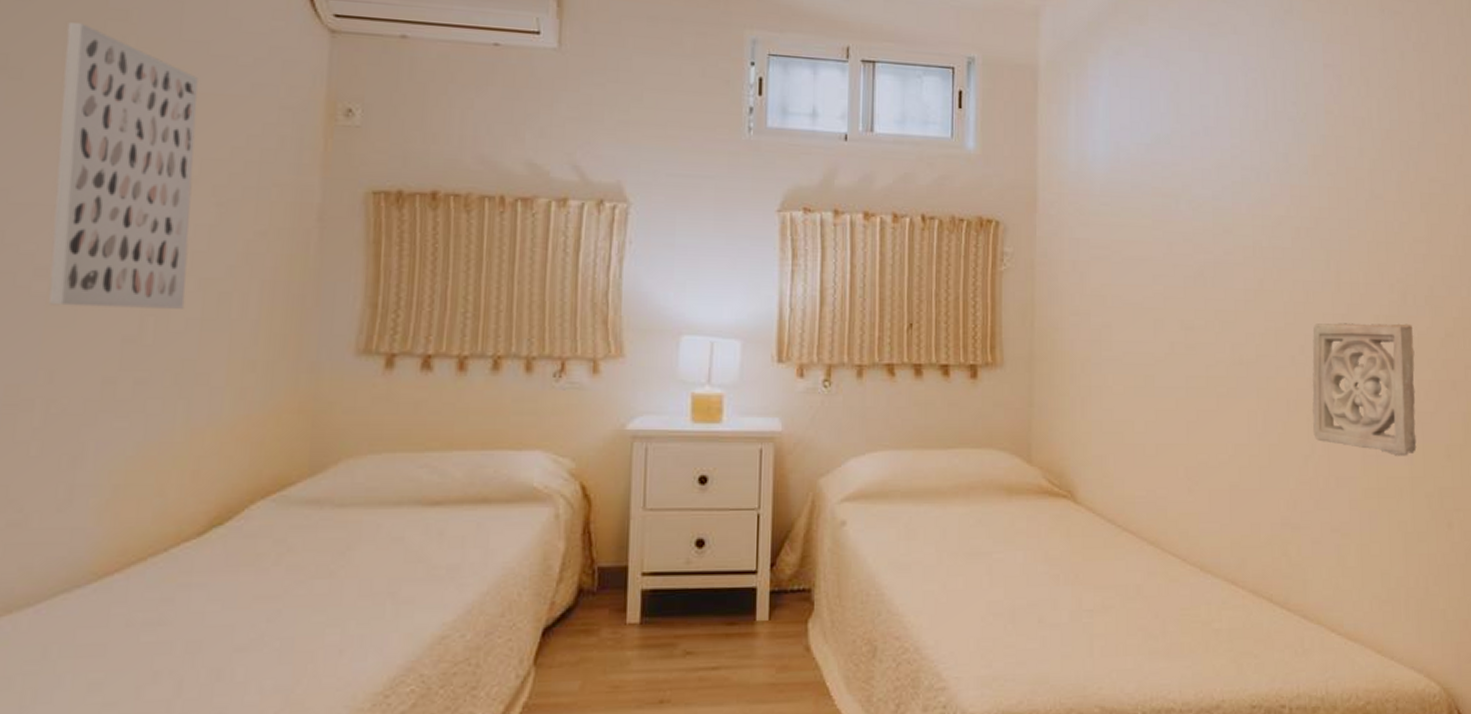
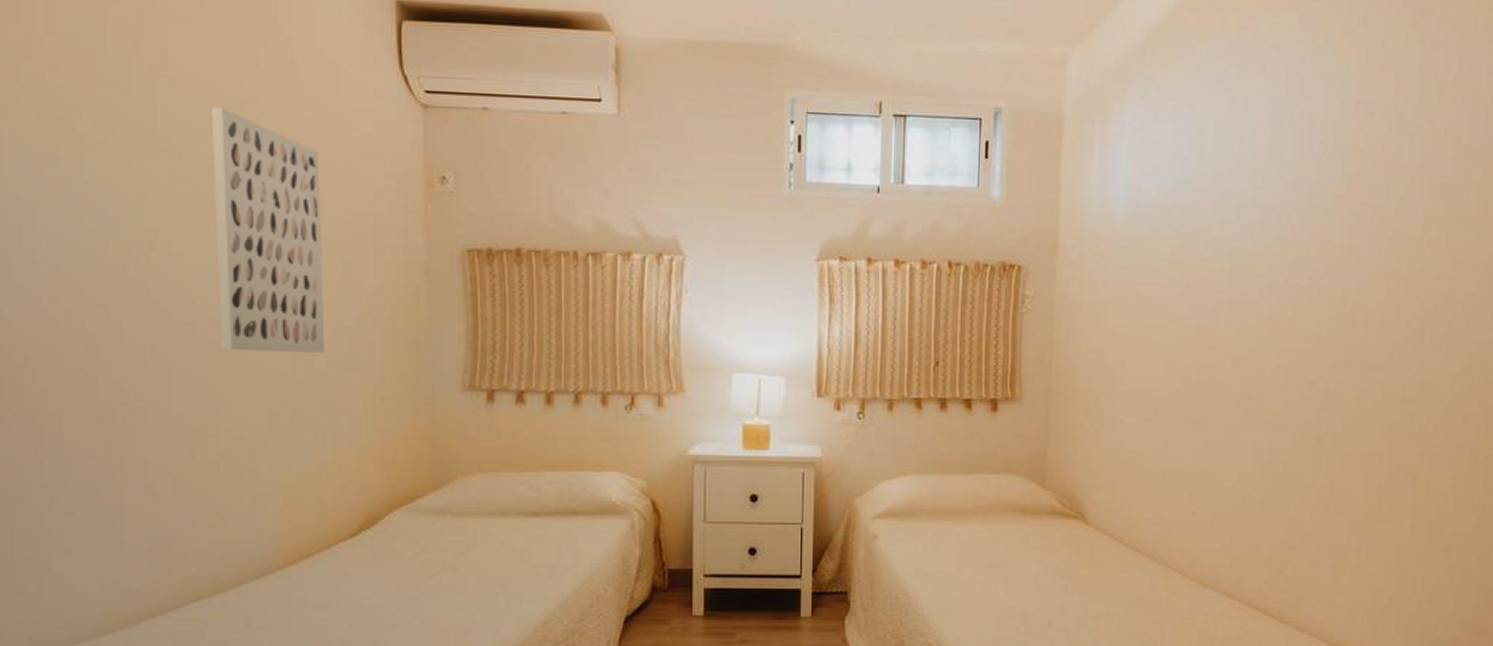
wall ornament: present [1312,323,1417,456] -> none [1318,359,1428,485]

